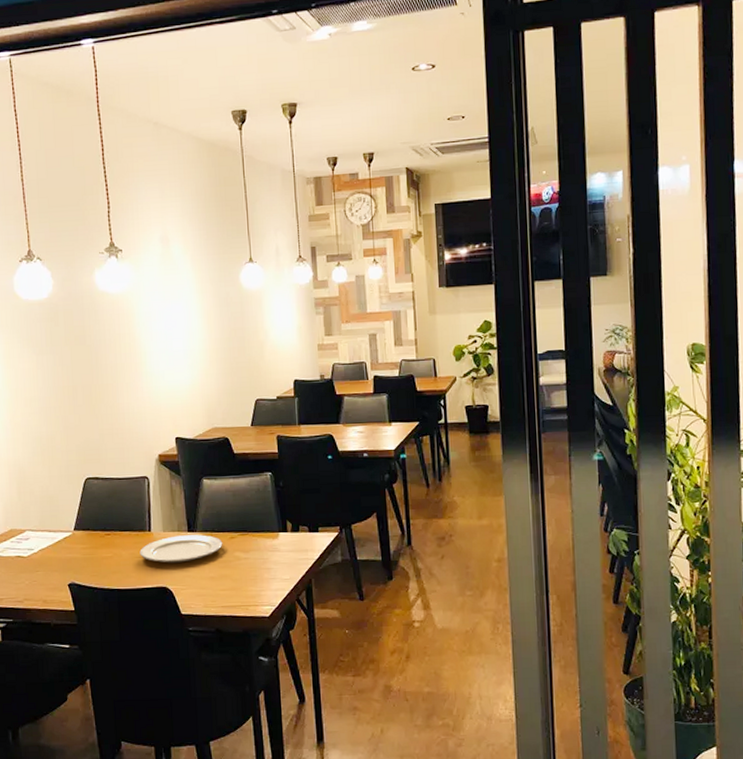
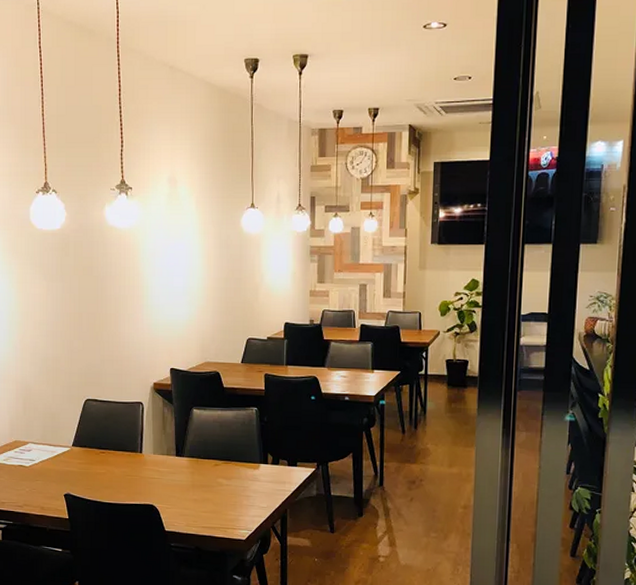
plate: present [140,534,223,563] -> none [131,459,207,484]

